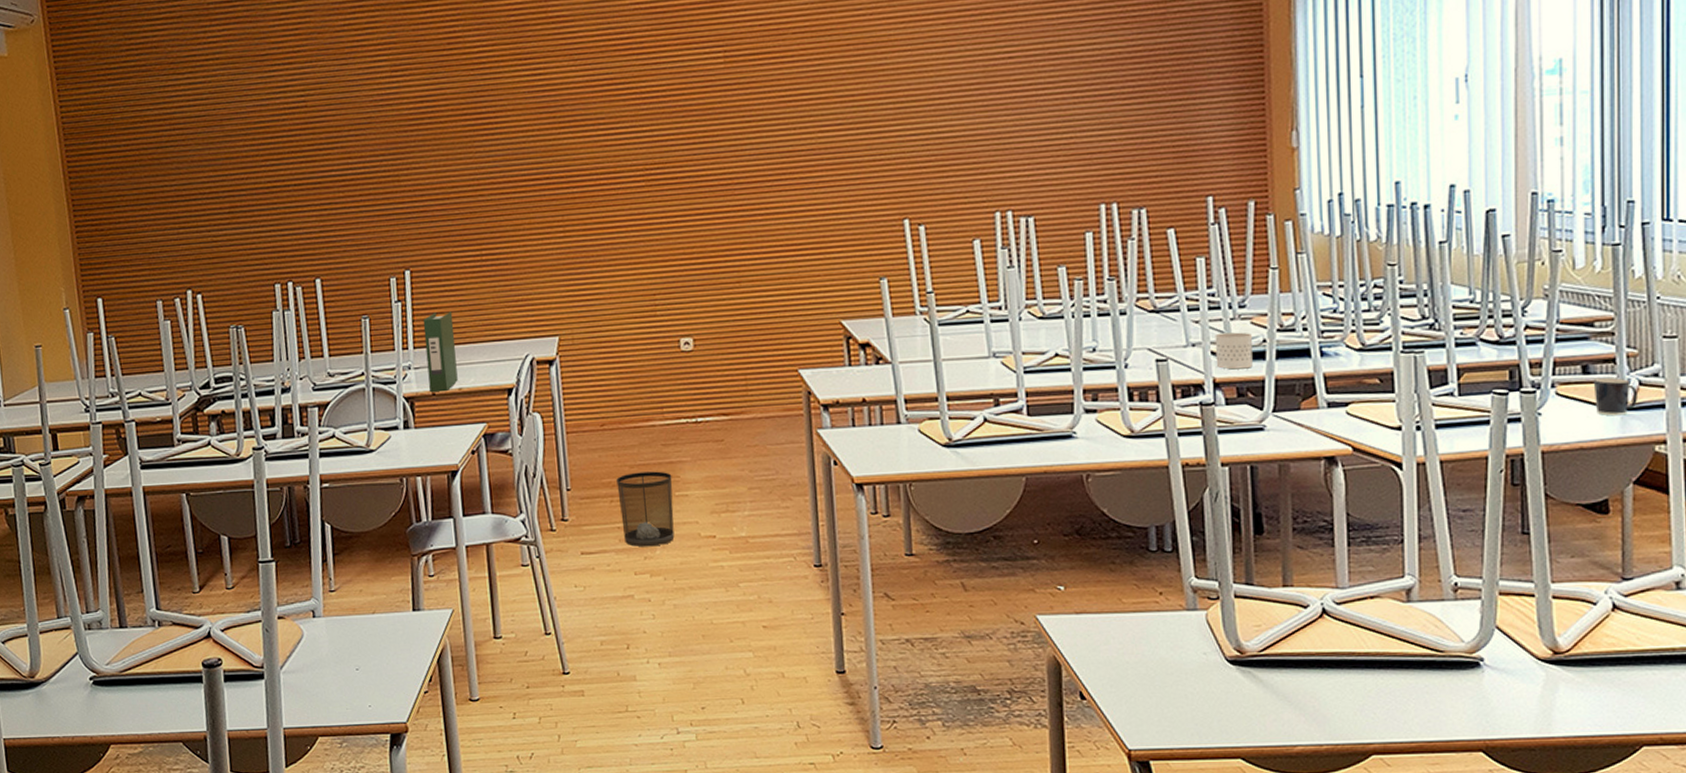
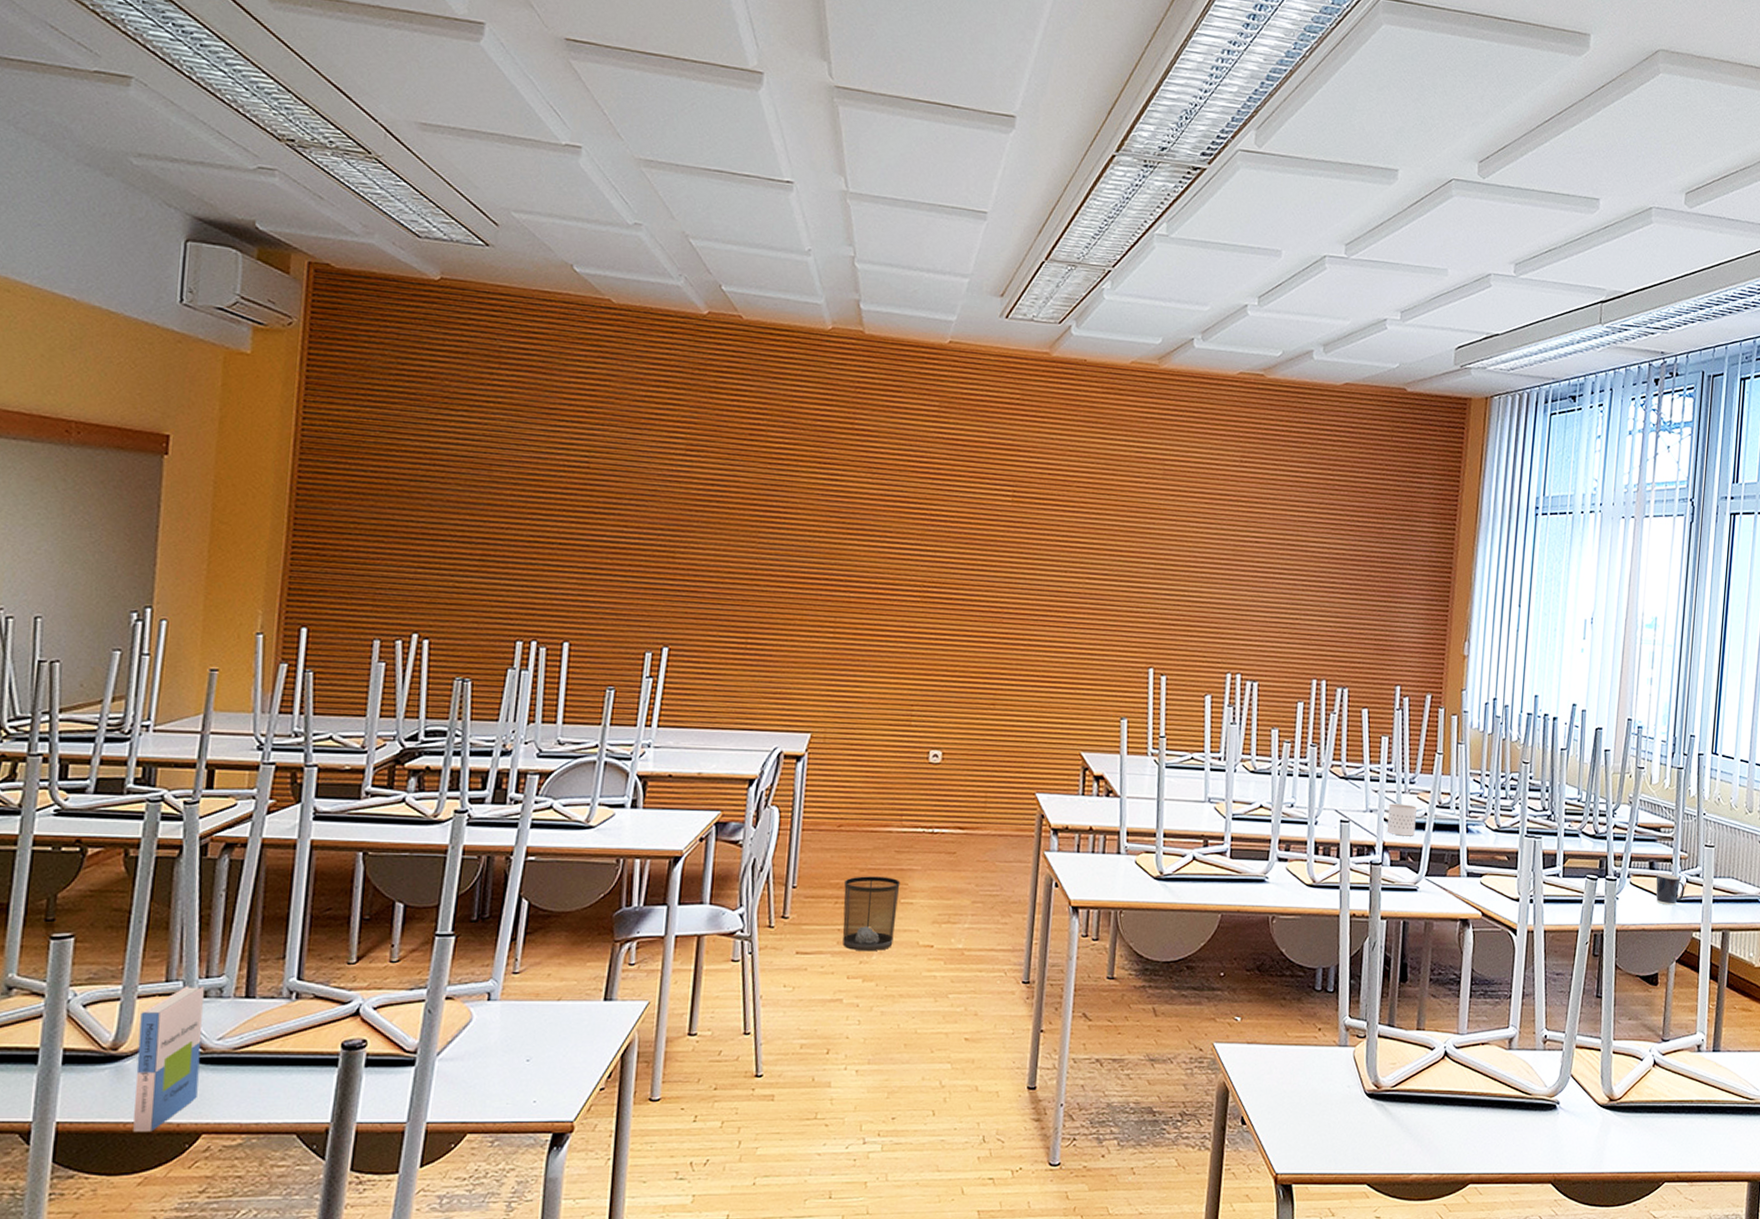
book: none [45,620,101,745] -> present [133,985,204,1132]
binder: present [423,311,458,393] -> none [667,693,706,775]

